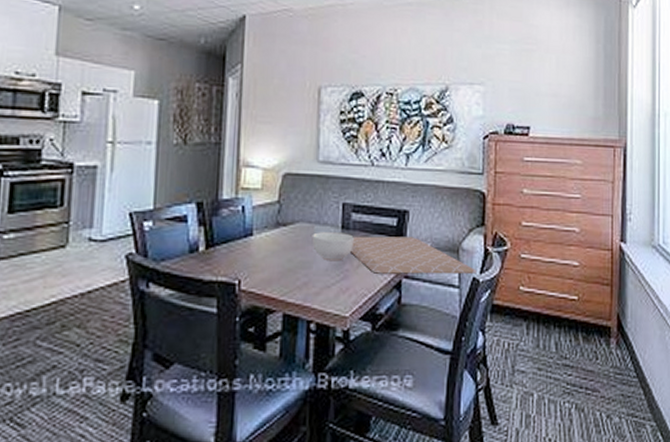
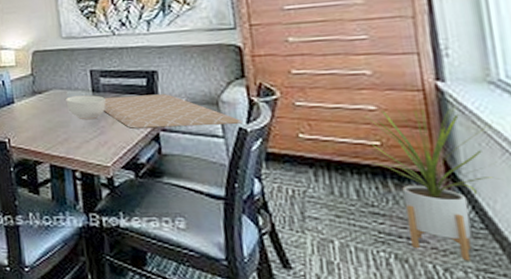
house plant: none [569,265,651,407] -> present [364,107,500,261]

